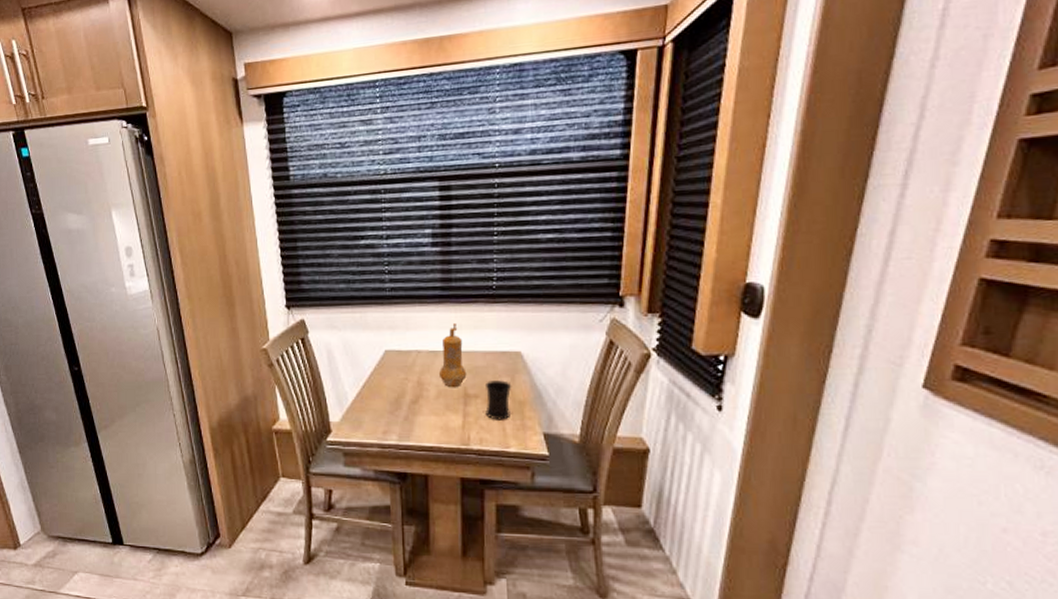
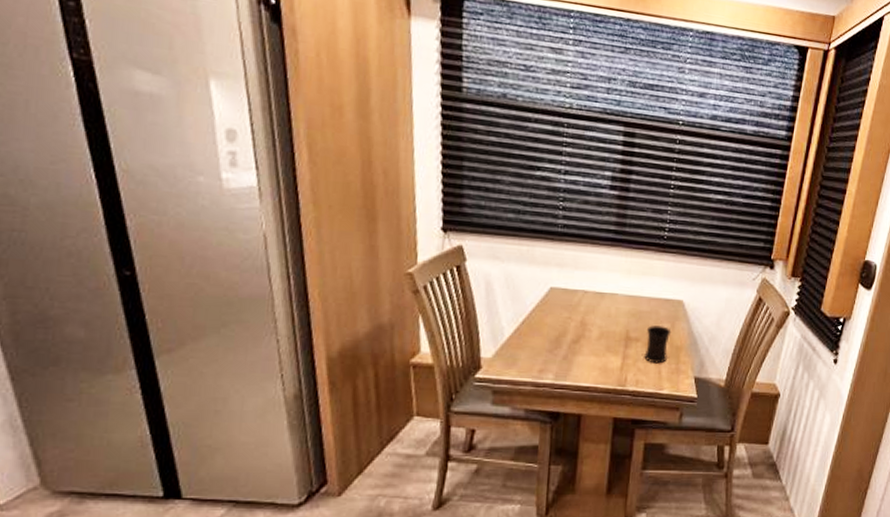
pepper mill: present [438,323,467,388] -> none [603,267,631,331]

